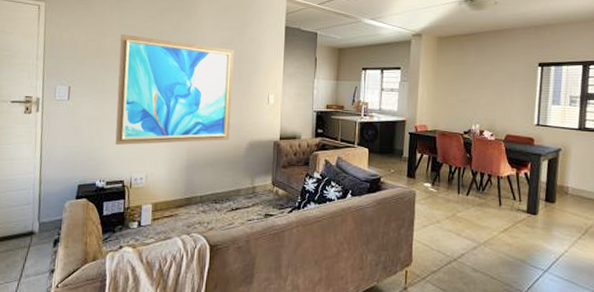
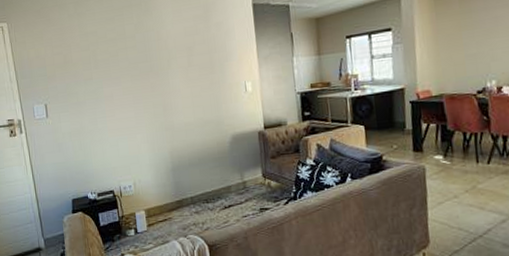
wall art: present [115,34,234,145] -> none [84,39,212,156]

